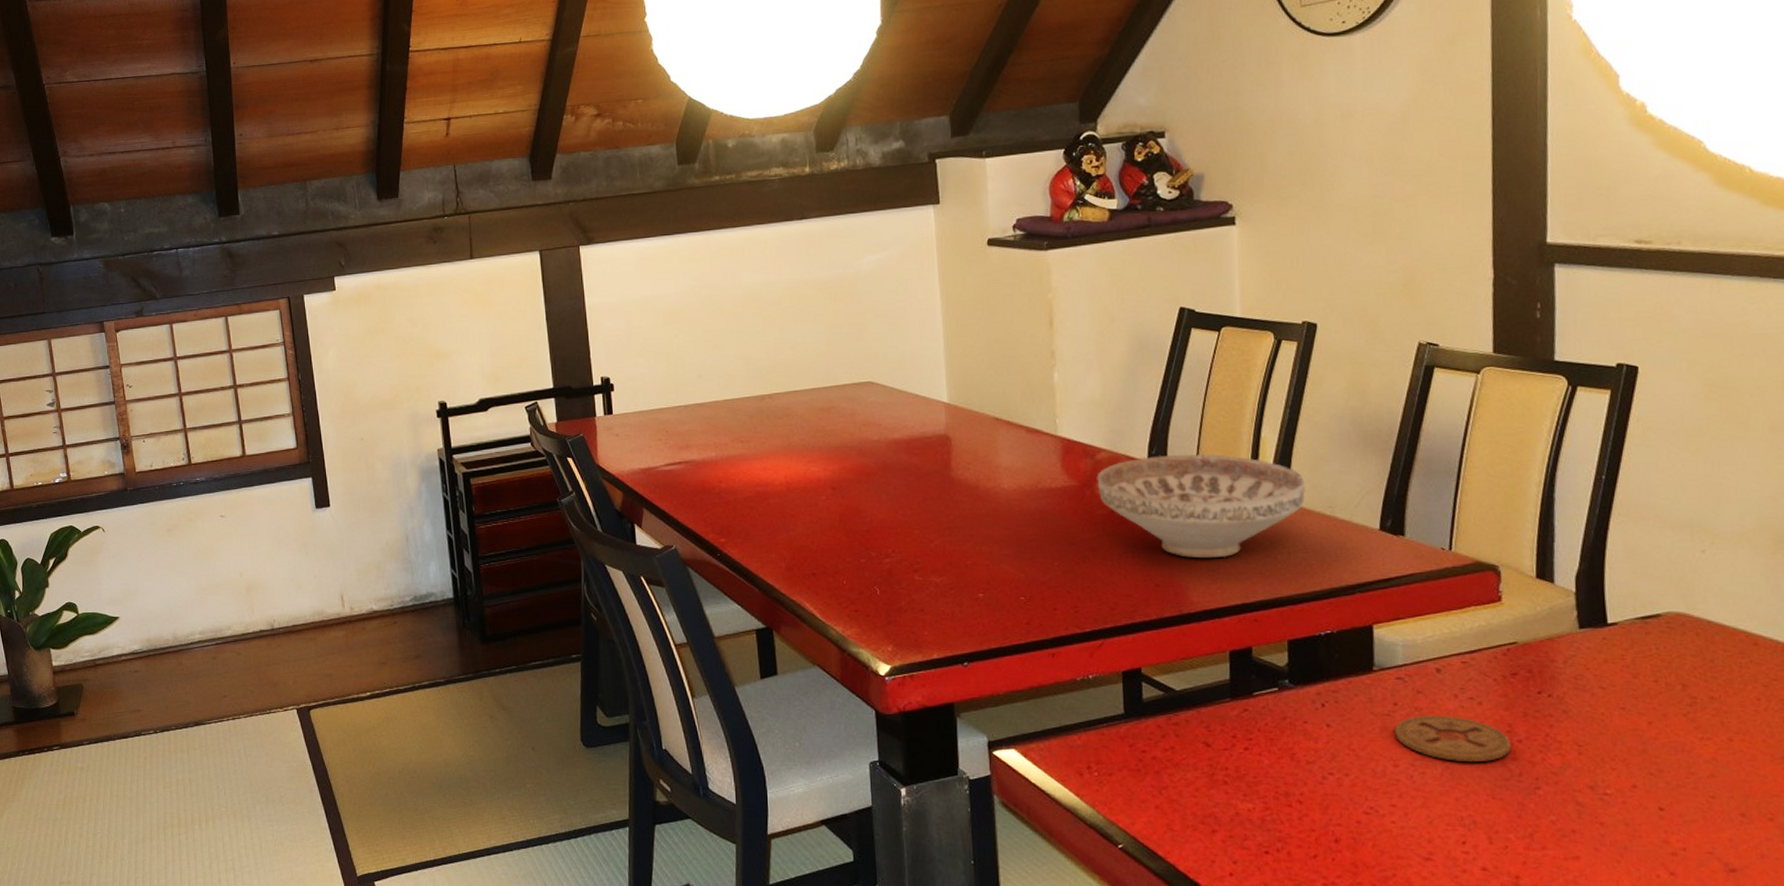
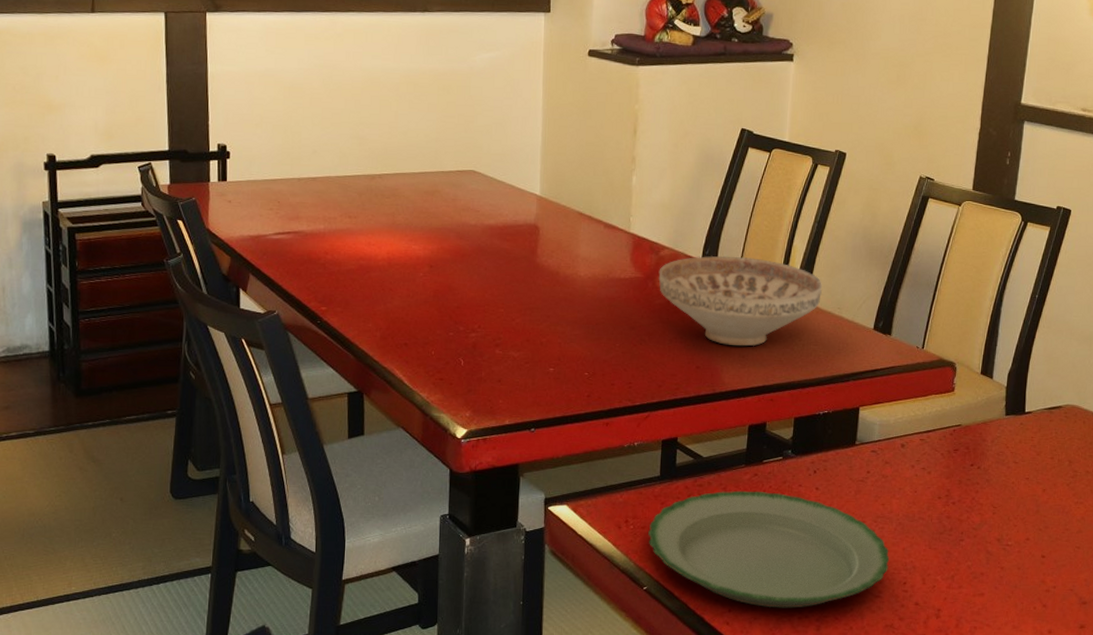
plate: none [1117,729,1439,873] -> present [648,490,890,608]
coaster: present [1394,714,1511,763] -> none [865,481,947,520]

